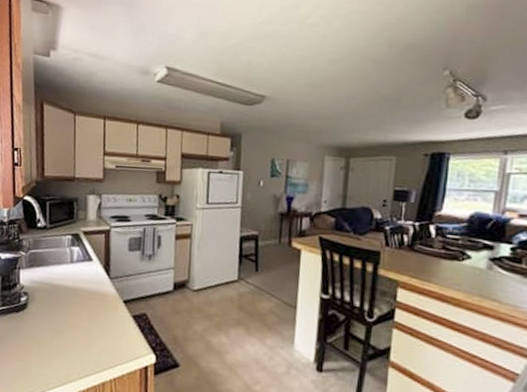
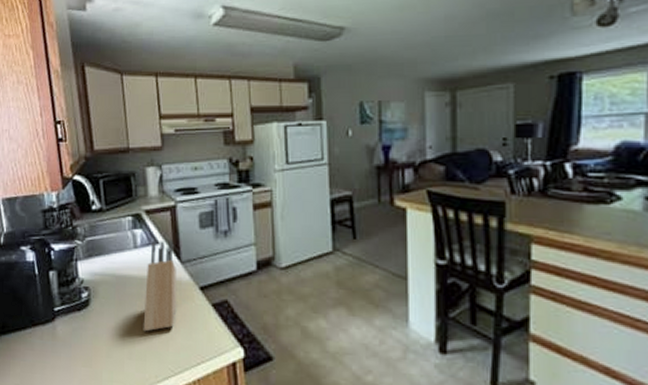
knife block: none [71,258,105,335] -> present [143,240,177,332]

